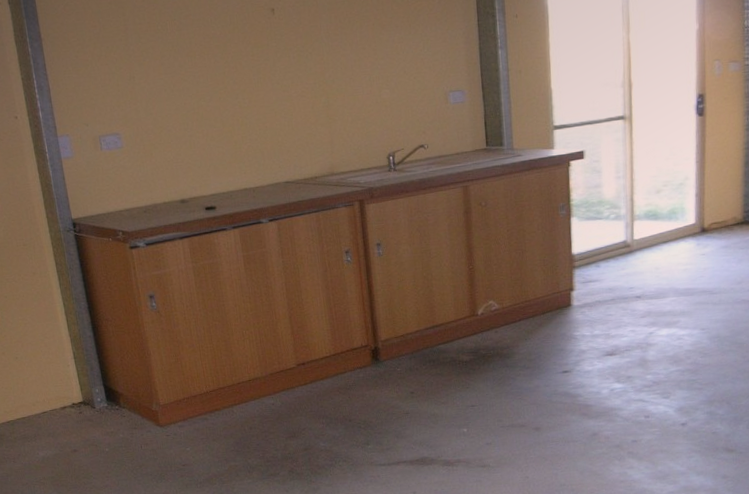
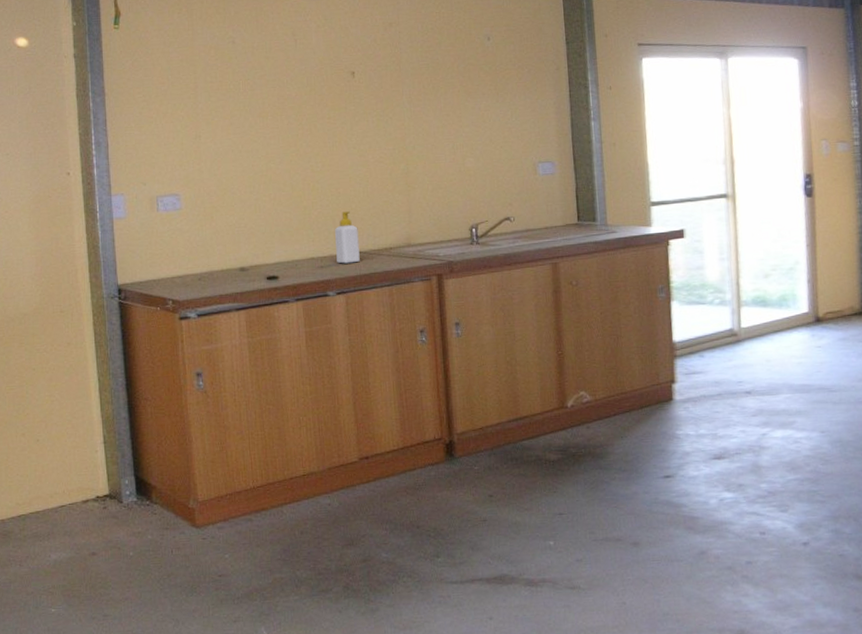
soap bottle: none [263,144,289,194] -> present [334,211,360,264]

